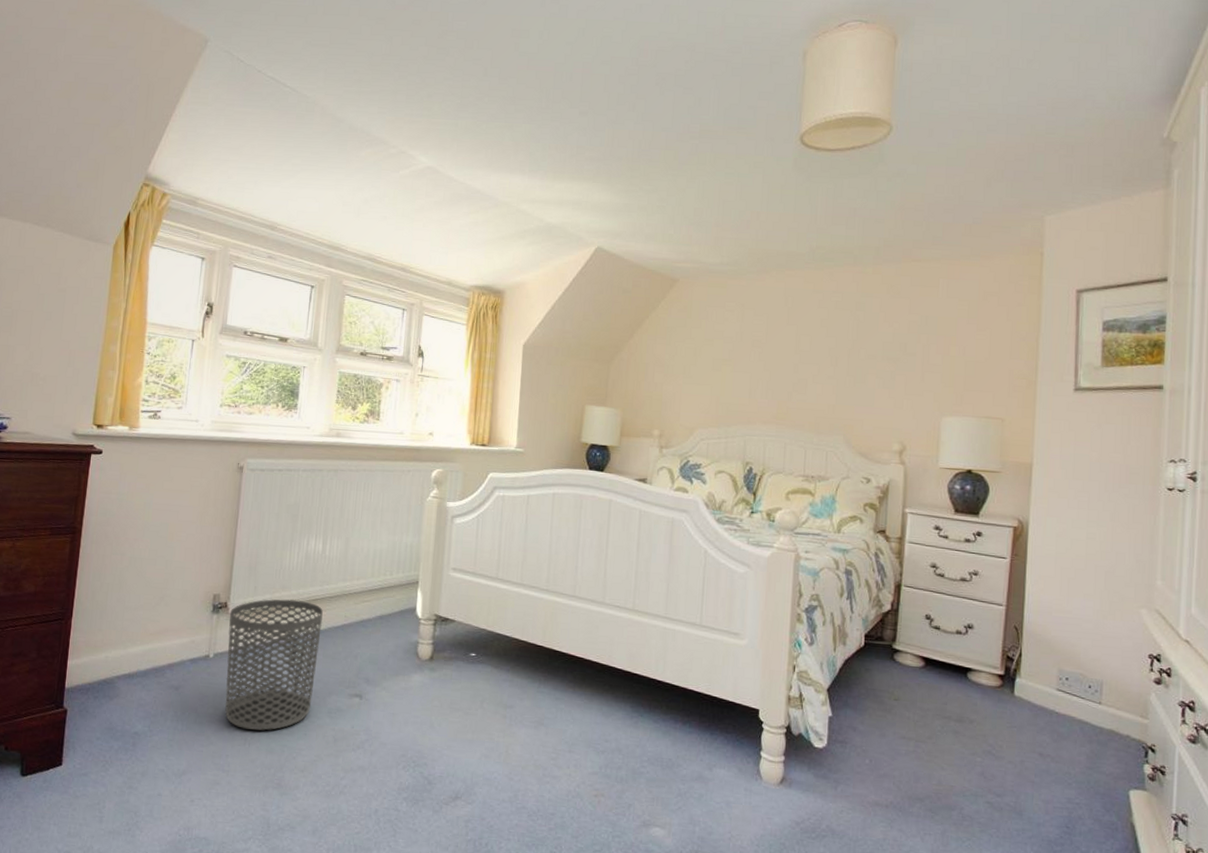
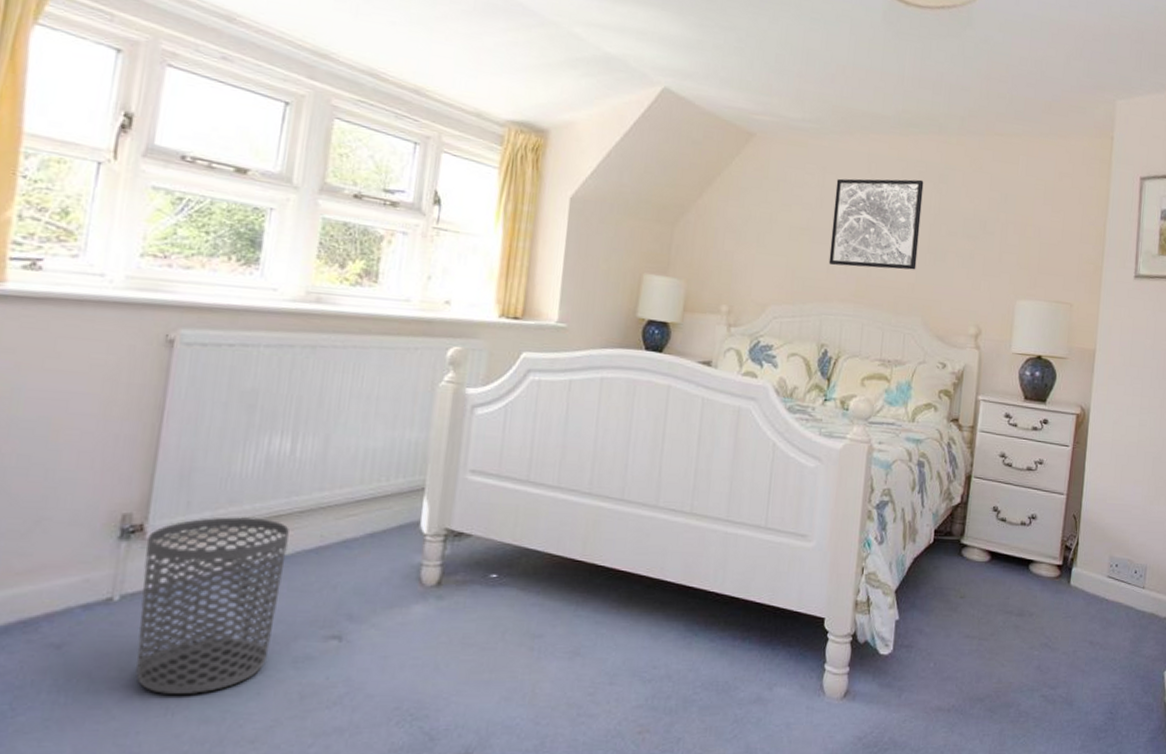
wall art: none [750,308,841,393] -> present [828,178,924,270]

